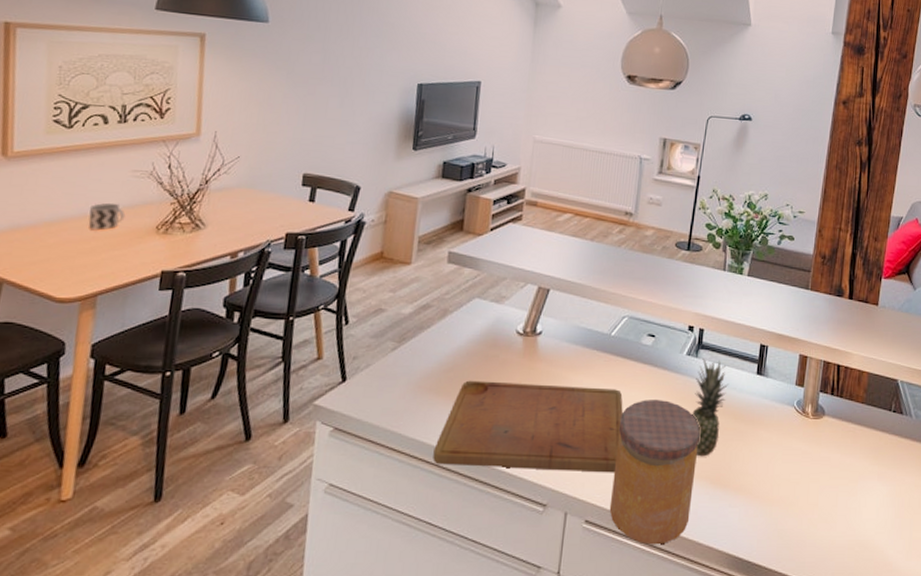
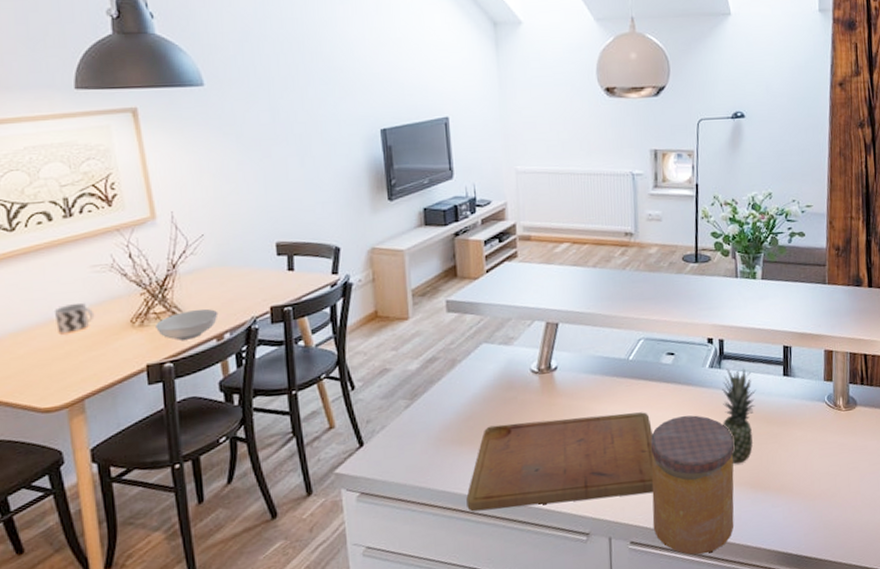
bowl: none [177,225,238,253] -> present [155,308,219,340]

